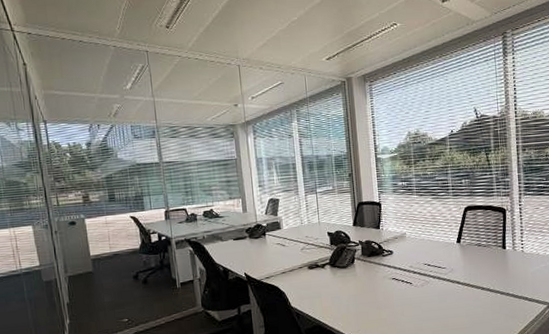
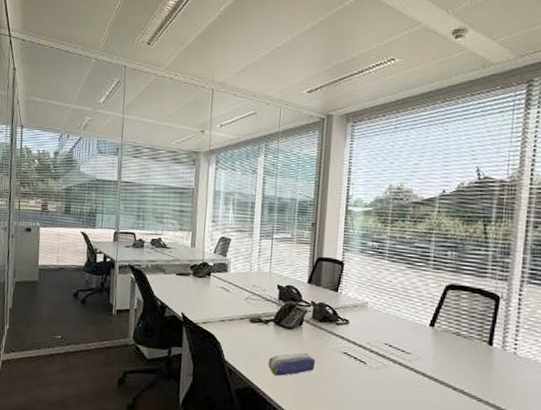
pencil case: none [330,286,371,311] -> present [268,353,316,376]

